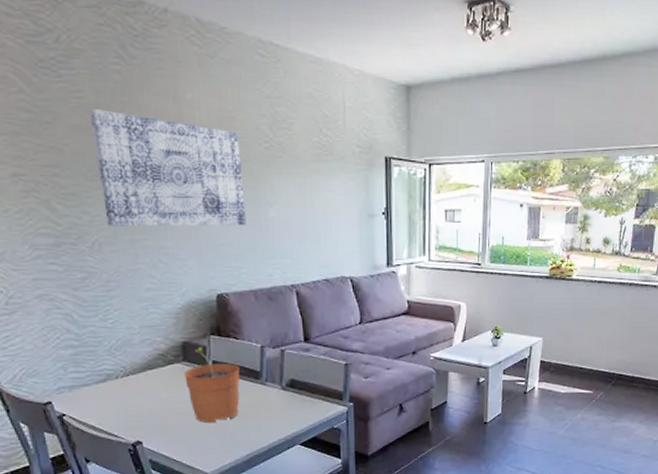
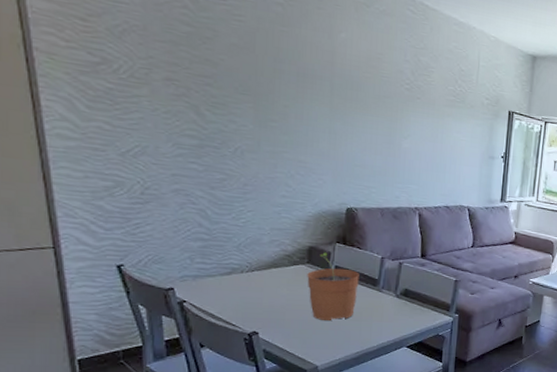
wall art: present [89,109,246,226] -> none [248,32,384,152]

